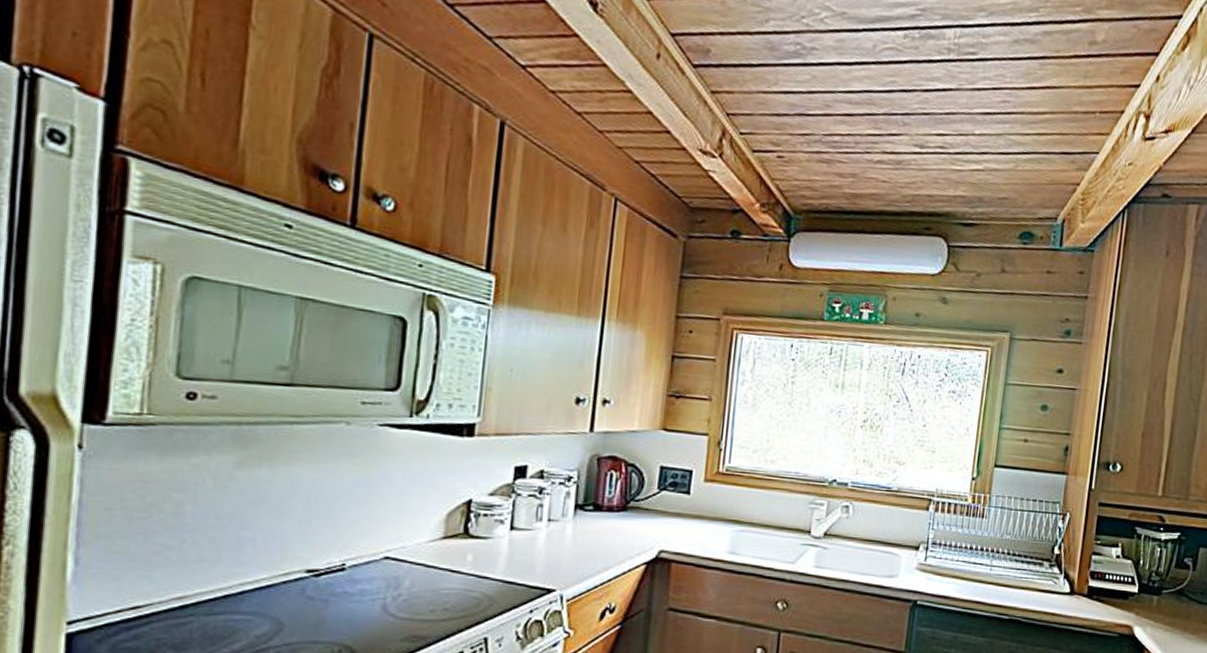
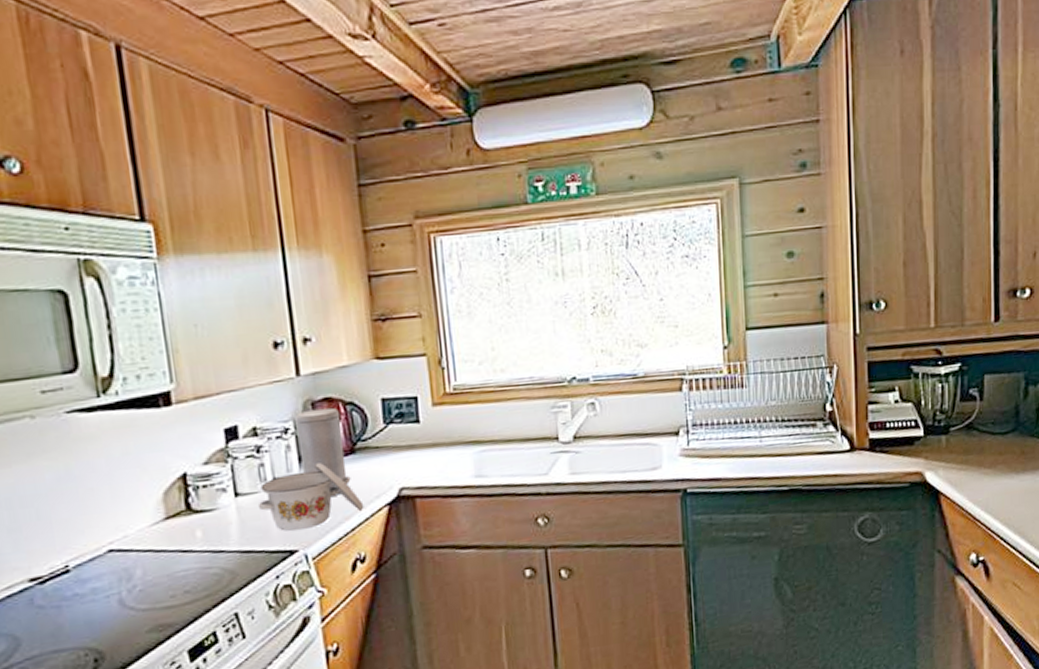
cooking pot: none [528,513,624,573] -> present [257,463,364,532]
canister: none [576,463,621,546] -> present [295,407,347,495]

